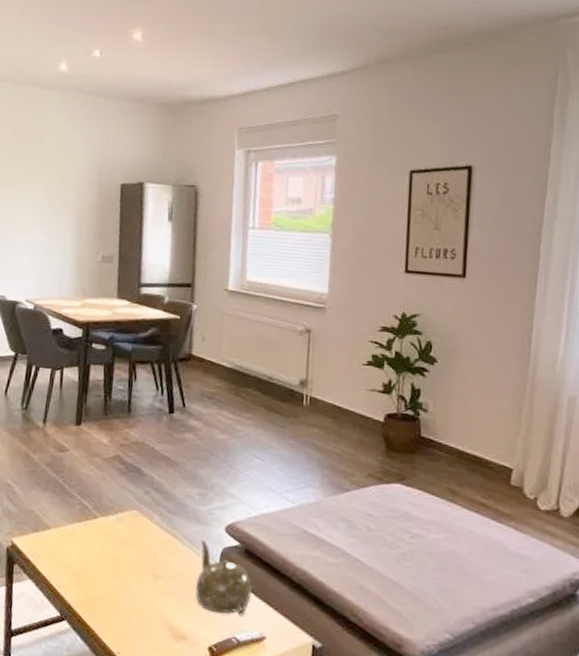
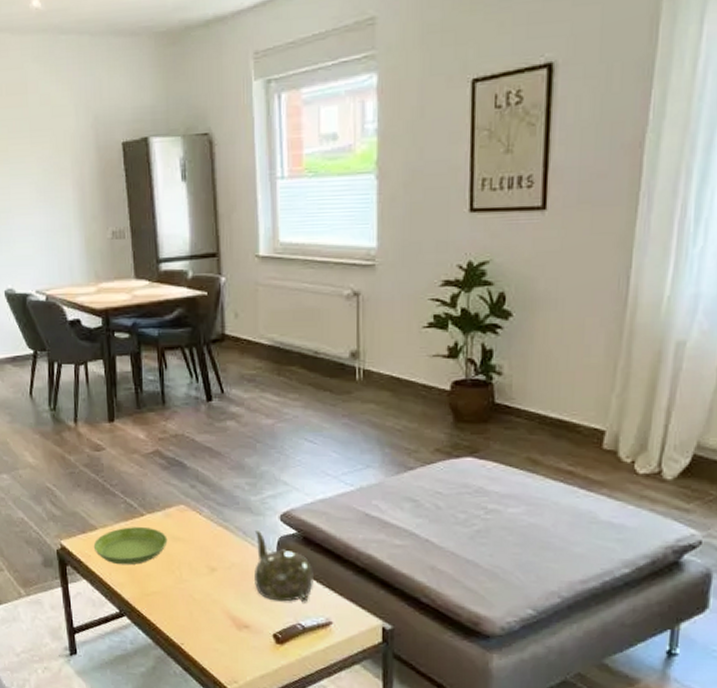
saucer: none [44,528,117,568] -> present [93,527,168,565]

